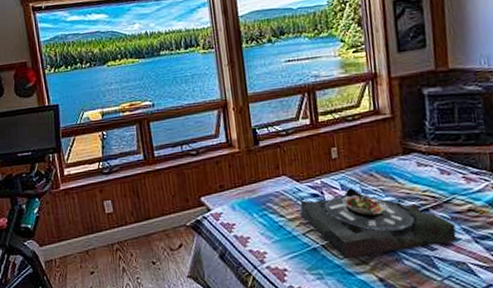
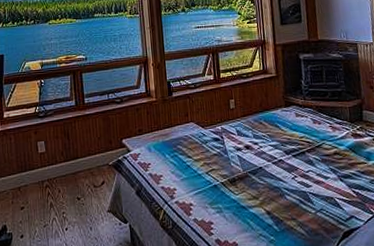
serving tray: present [300,188,457,258] -> none [204,133,326,194]

